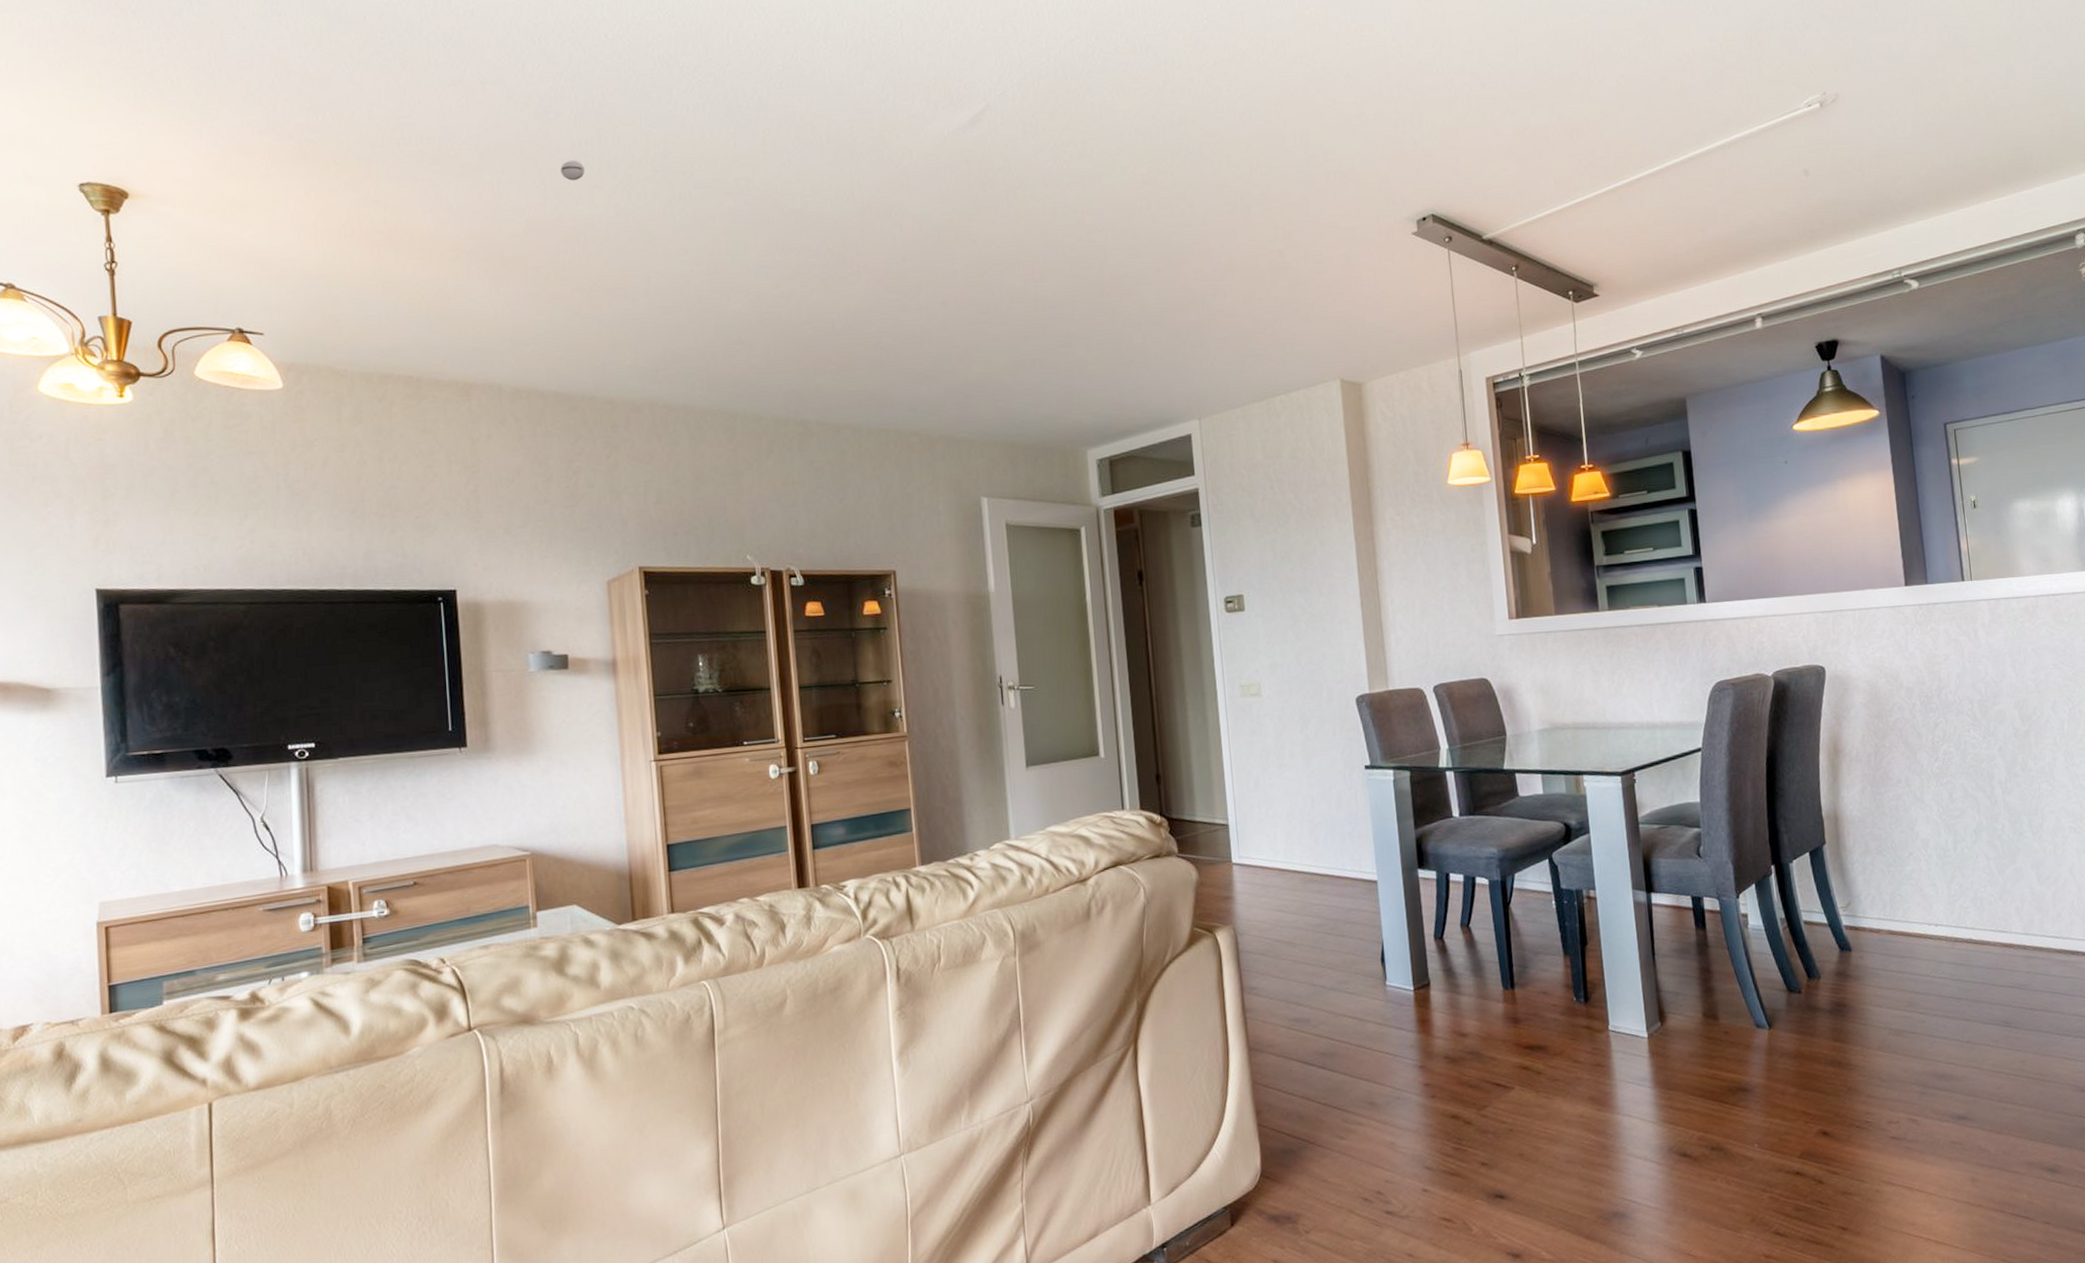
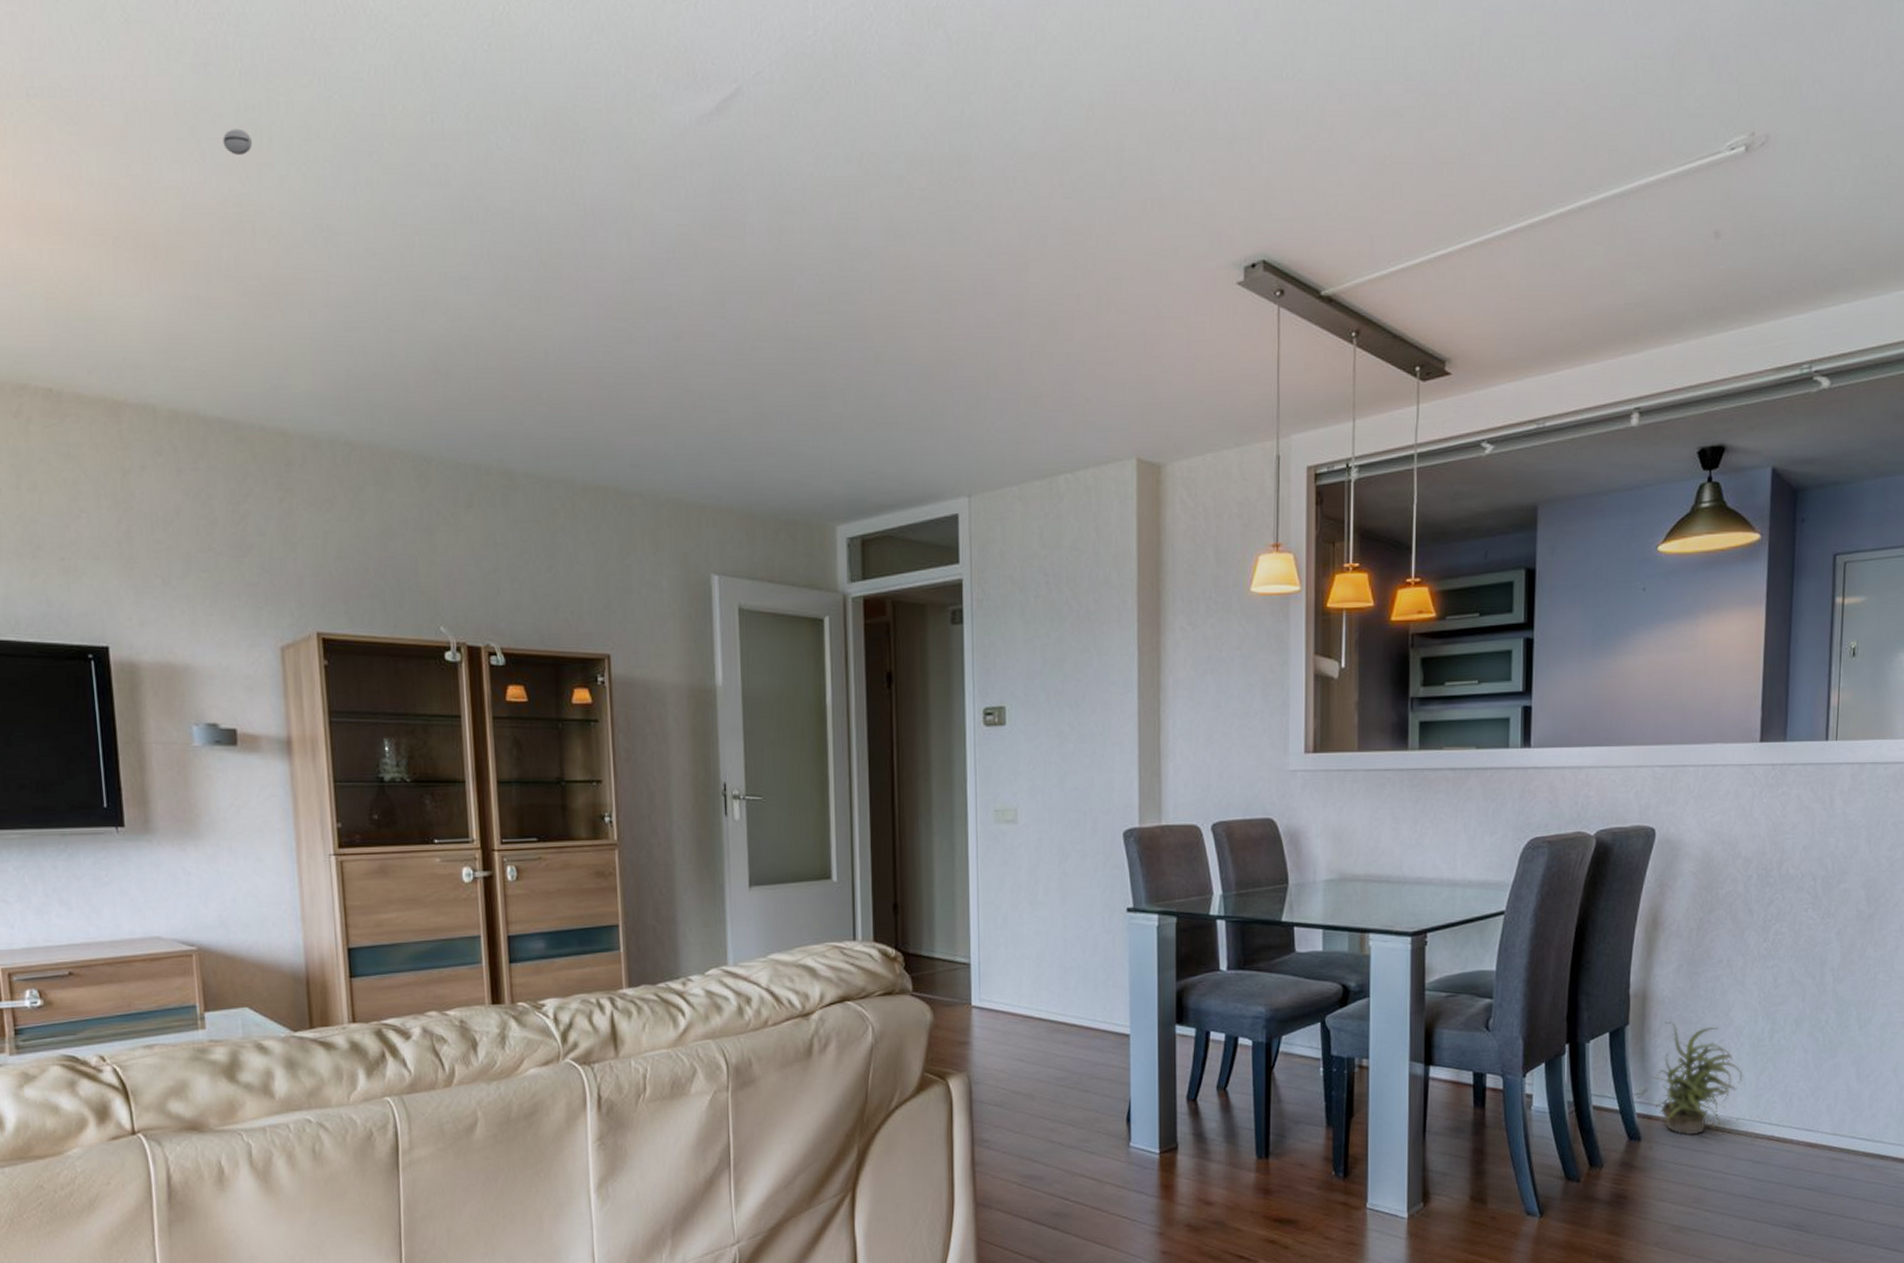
potted plant: none [1852,838,1936,943] -> present [1650,1021,1743,1134]

